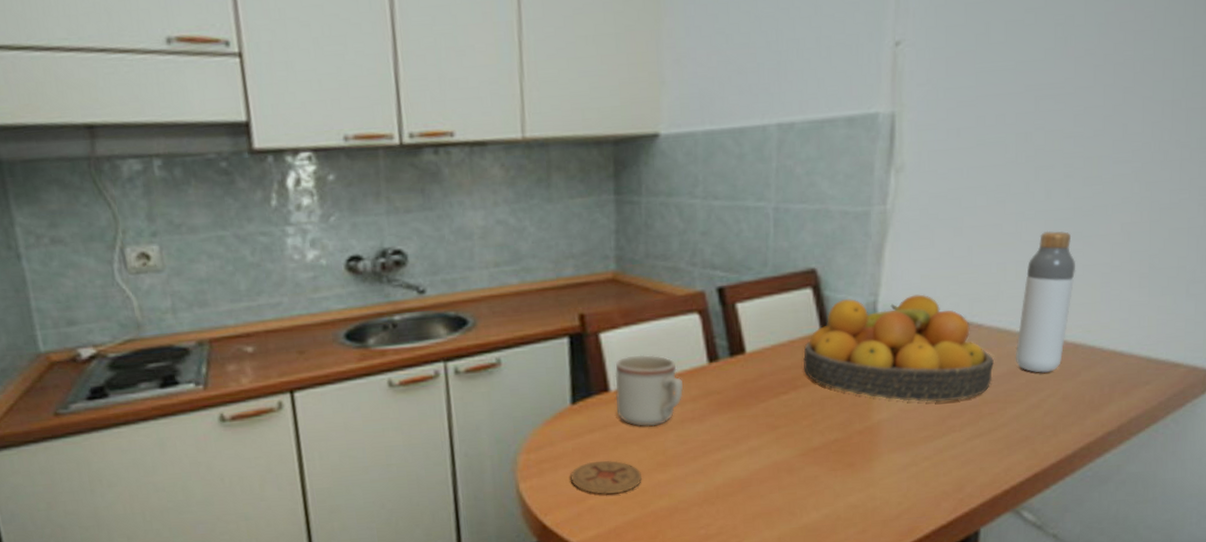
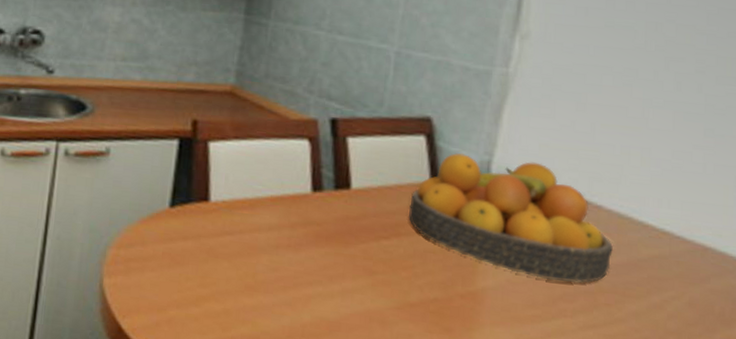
coaster: present [570,460,643,495] -> none [155,269,228,310]
mug: present [615,354,683,427] -> none [213,169,283,246]
bottle: present [1015,230,1076,373] -> none [636,122,707,272]

